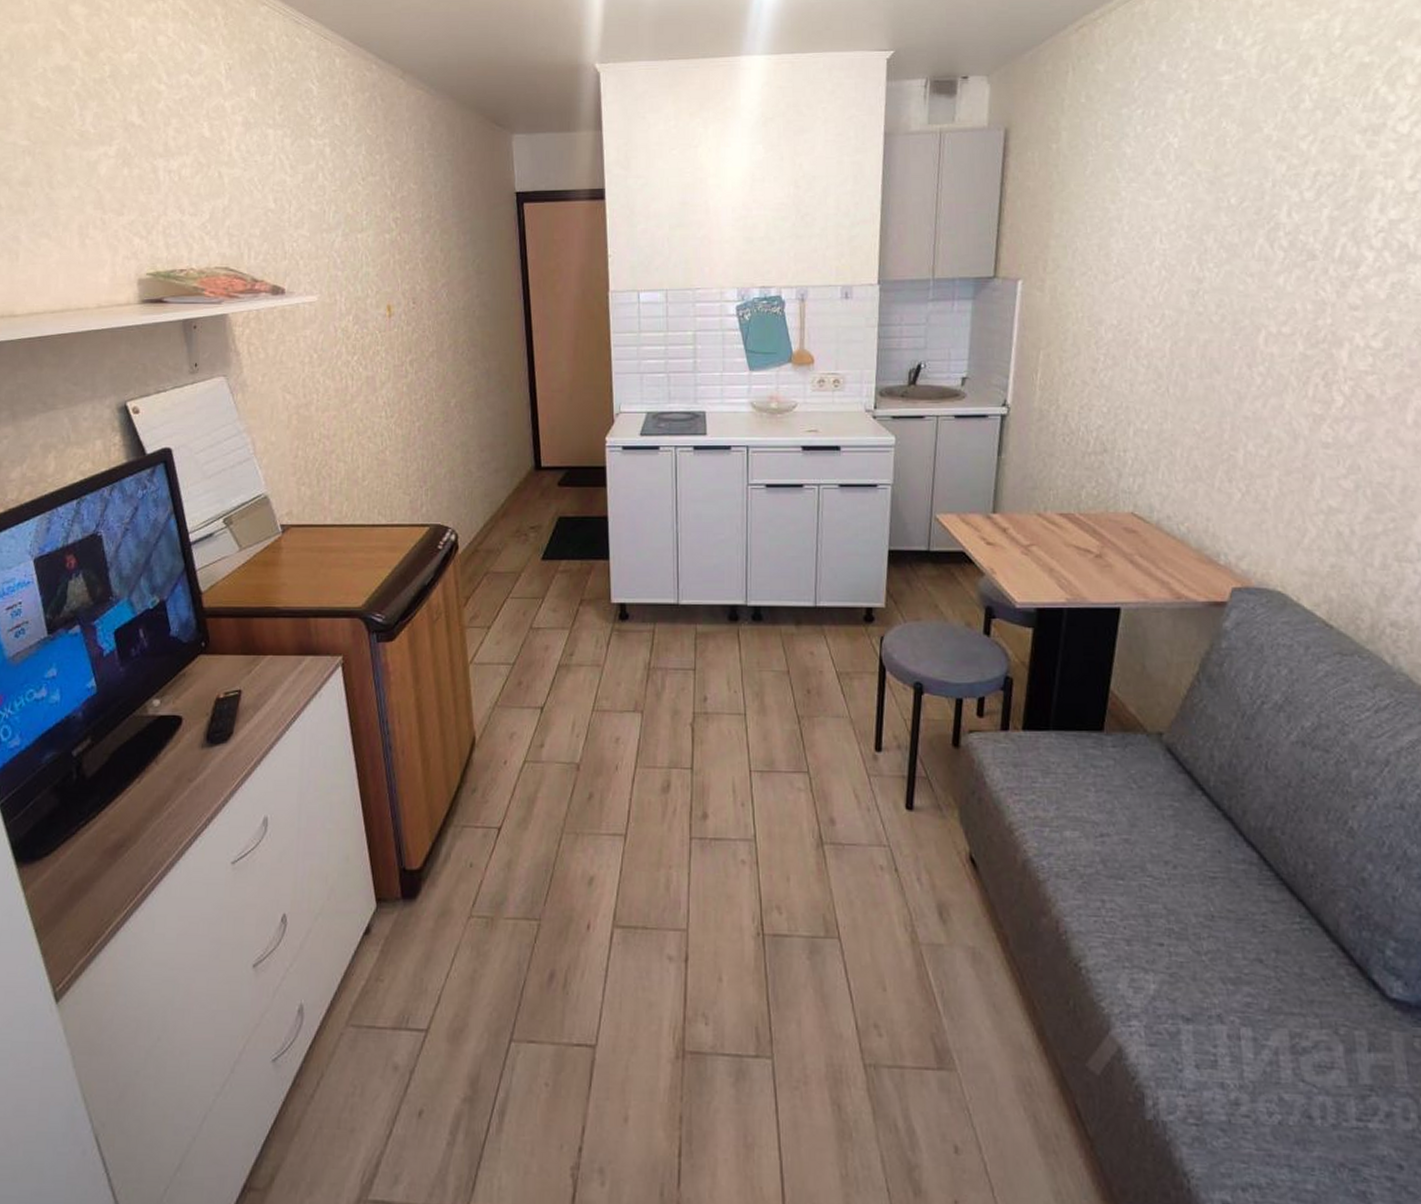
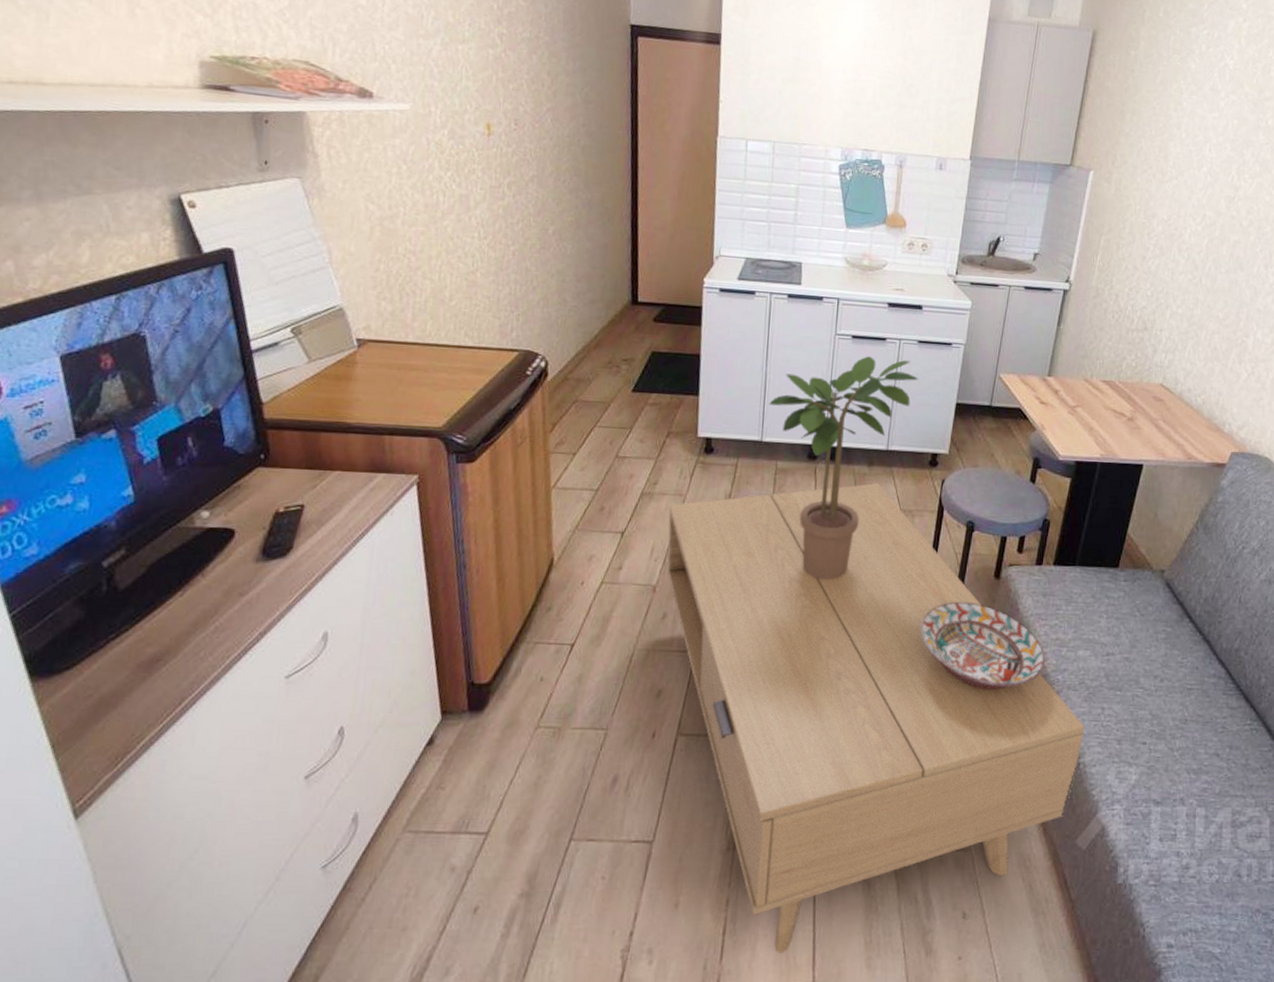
coffee table: none [587,644,1083,1183] -> present [667,483,1085,953]
potted plant: none [683,506,843,754] -> present [769,356,918,581]
decorative bowl: none [871,775,1025,879] -> present [920,601,1046,691]

